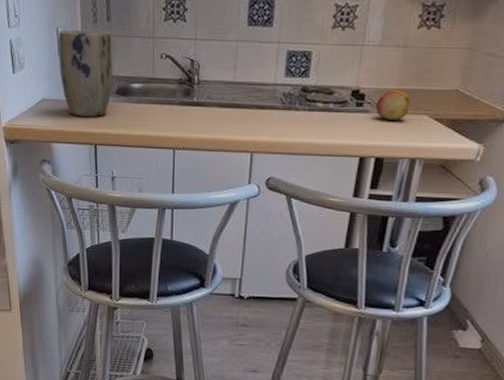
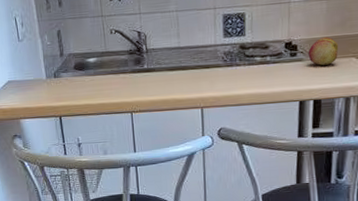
plant pot: present [58,29,113,117] -> none [16,15,70,93]

